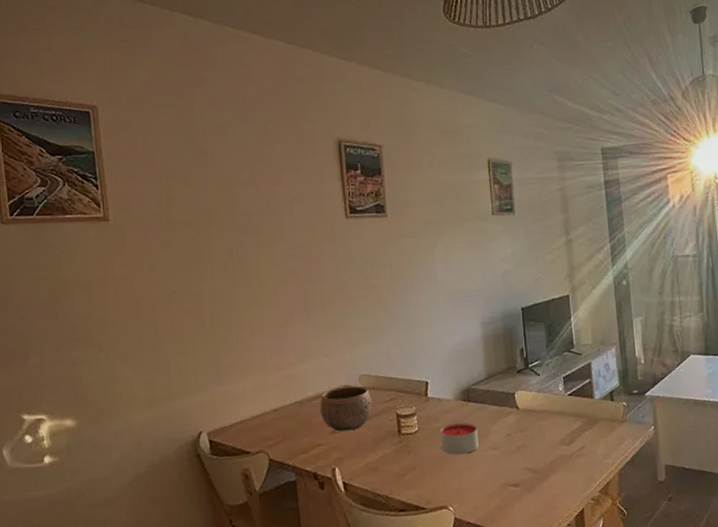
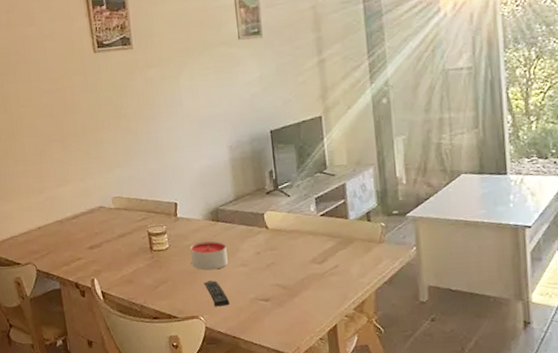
bowl: present [320,386,372,431] -> none [78,207,126,247]
remote control: none [454,465,480,495] -> present [204,280,230,307]

